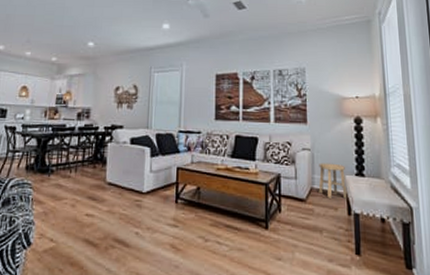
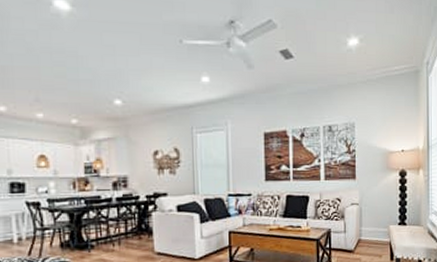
stool: present [318,163,347,199] -> none [365,215,391,247]

